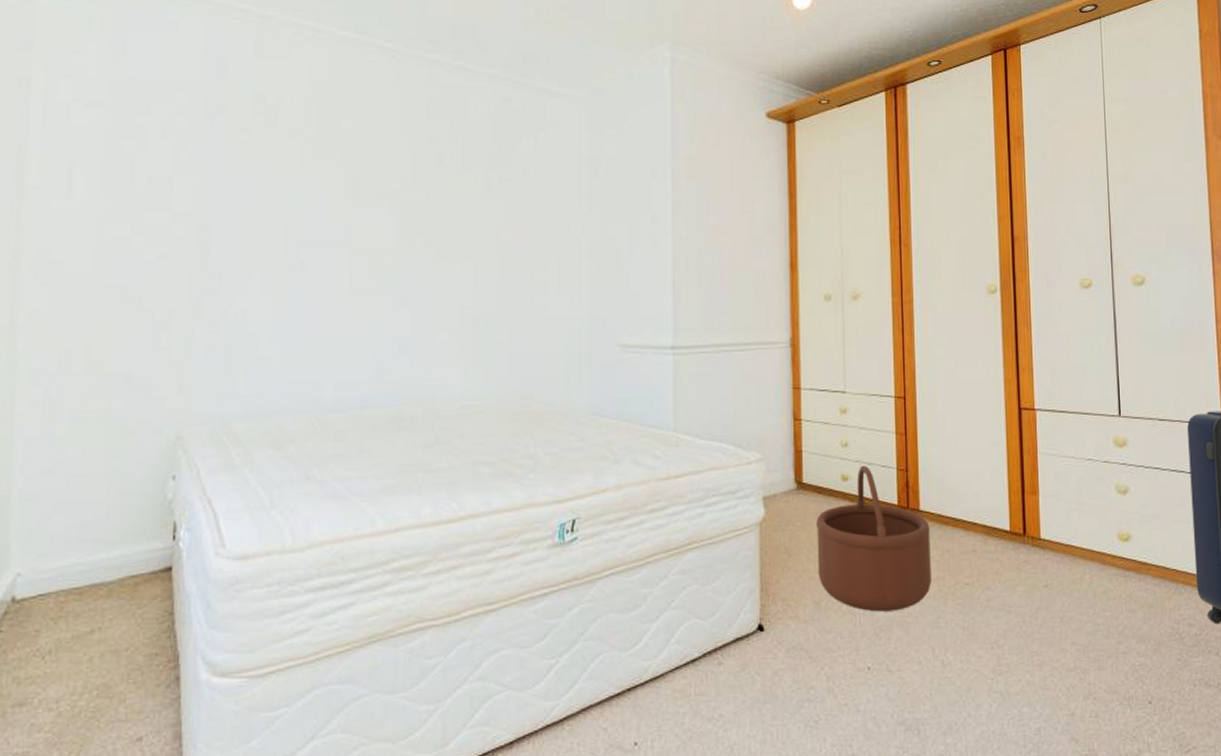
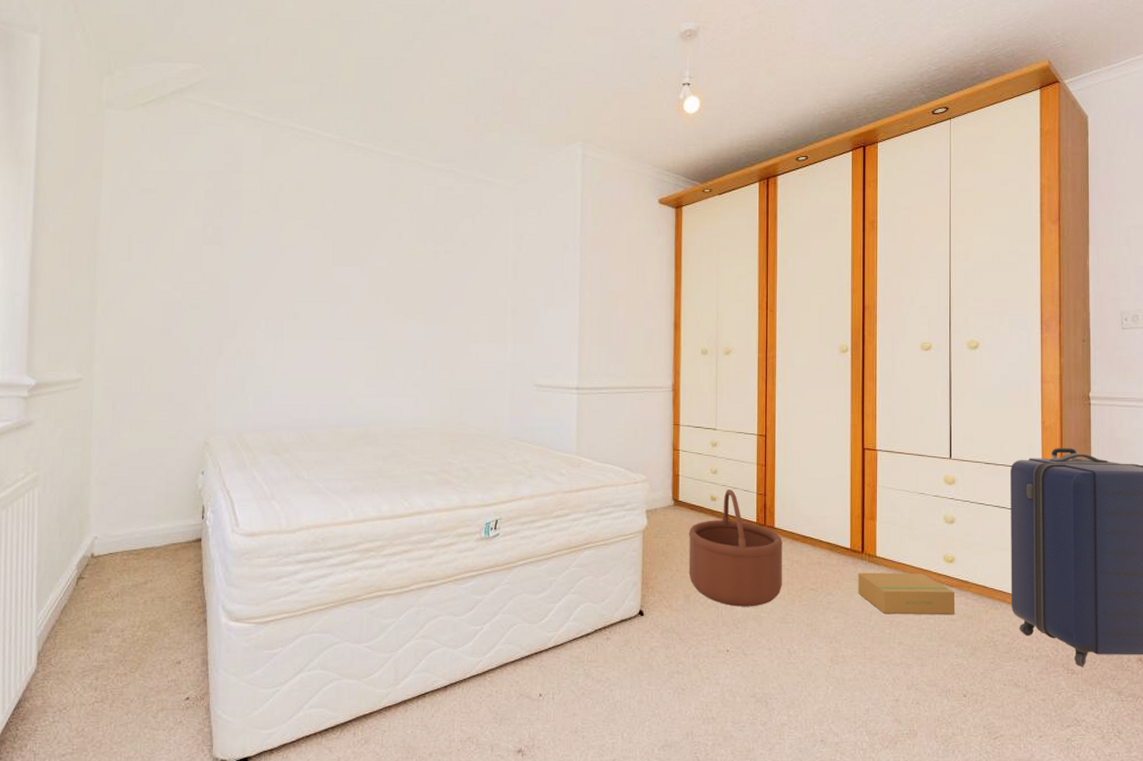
box: none [1020,556,1135,608] -> present [858,572,956,614]

